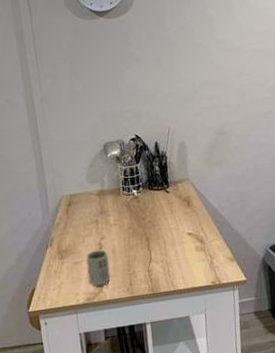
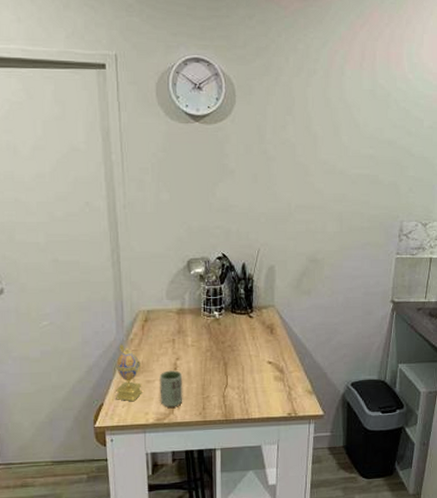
decorative egg: none [45,229,71,284] -> present [116,344,142,401]

